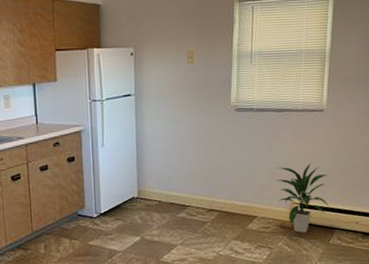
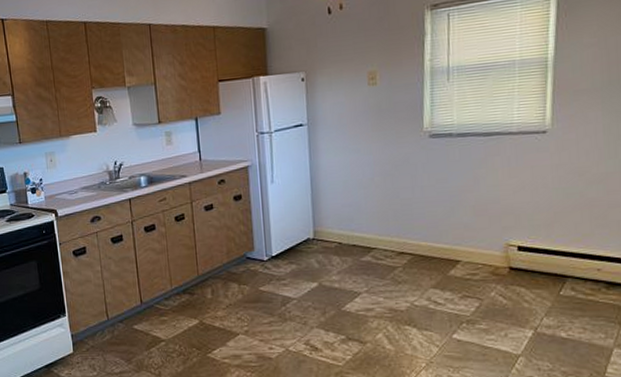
indoor plant: present [275,163,329,234] -> none [484,197,557,282]

